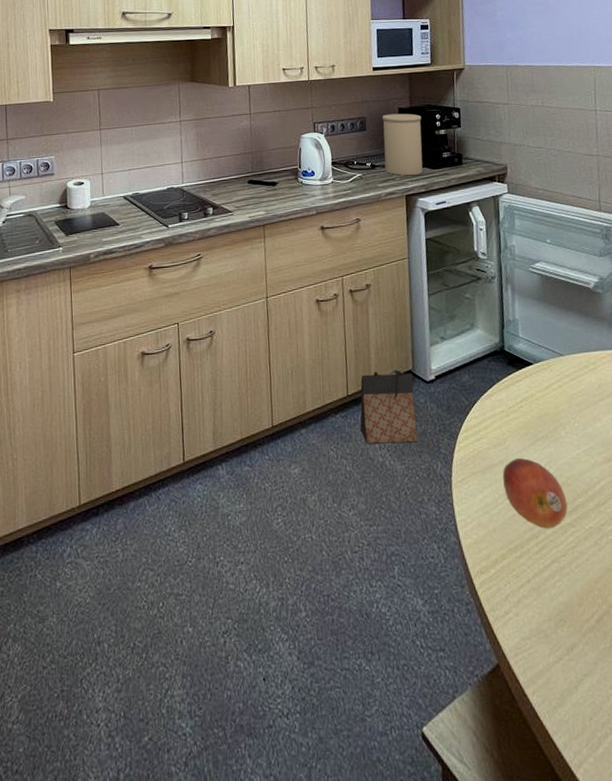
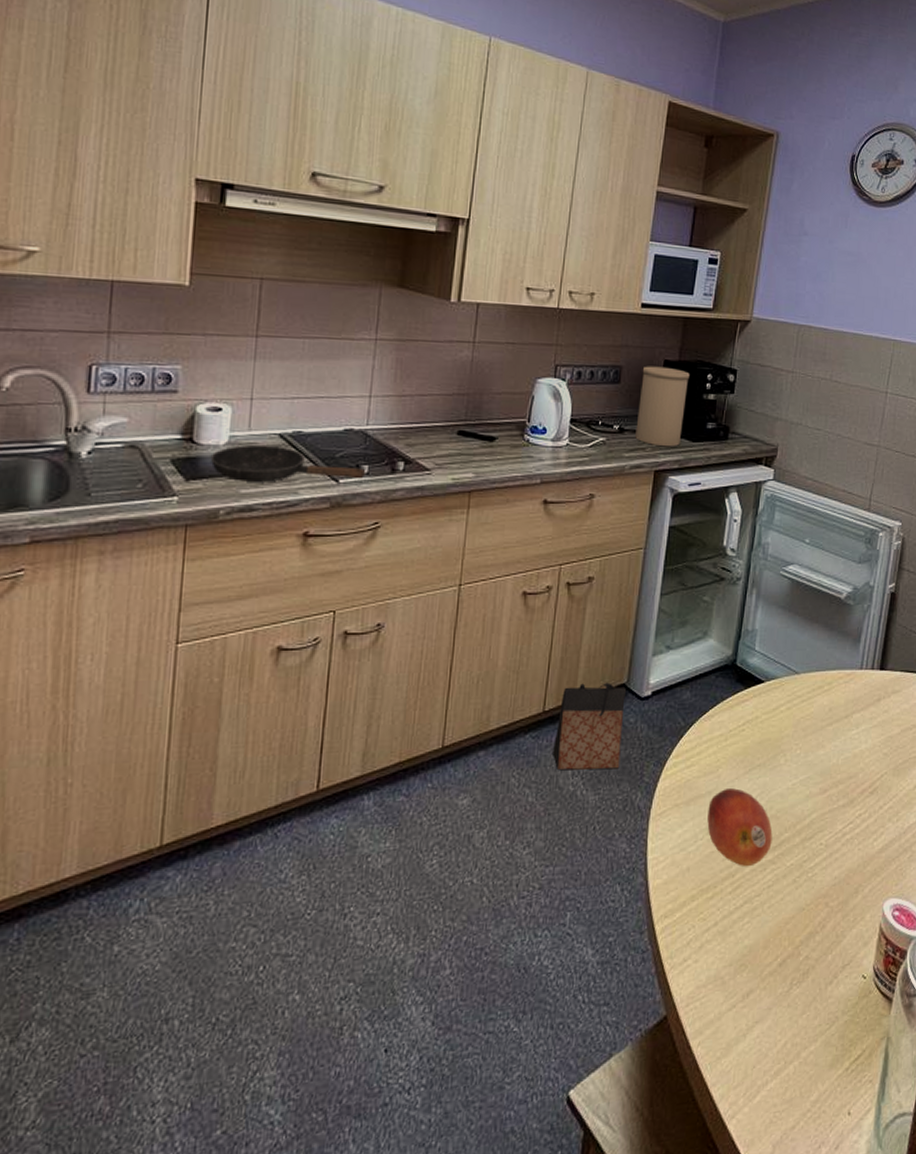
frying pan: none [80,205,188,233] -> present [210,444,368,482]

